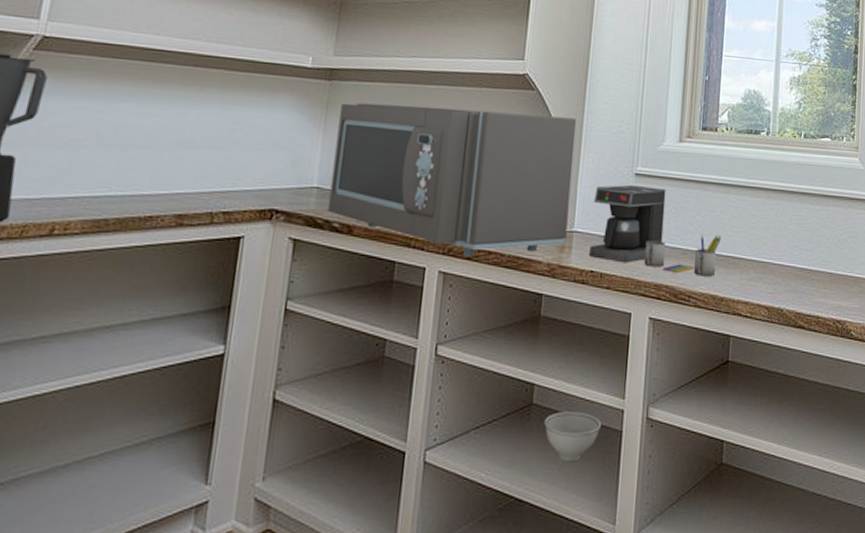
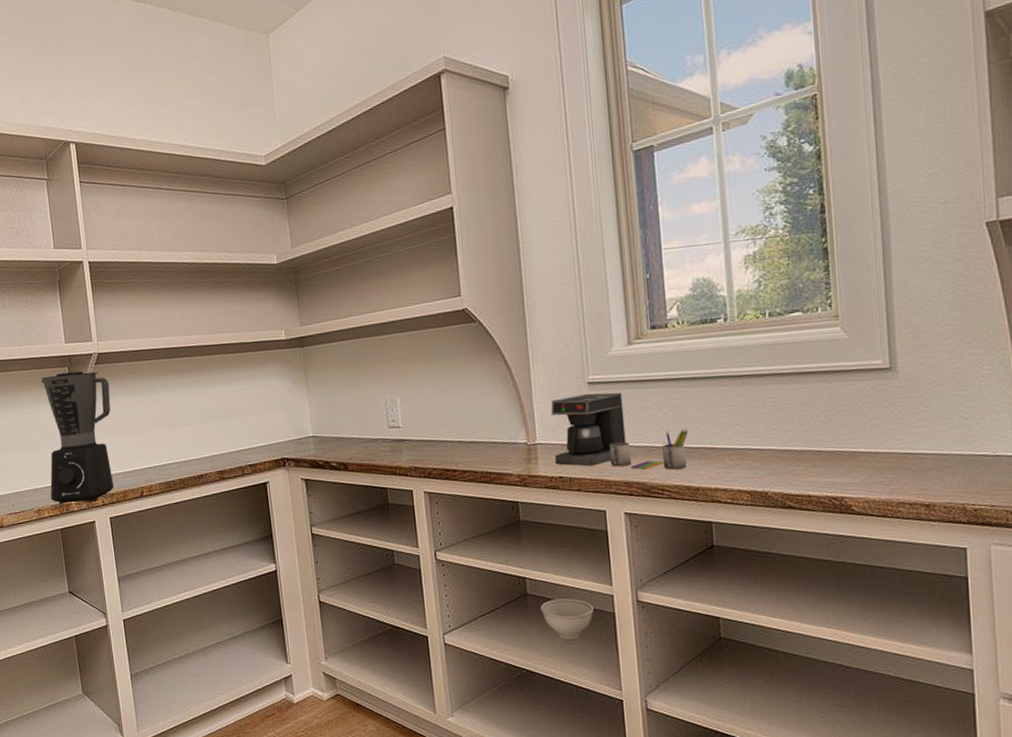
microwave: present [327,102,577,257] -> none [316,341,531,478]

